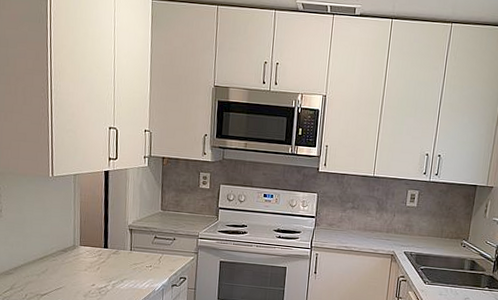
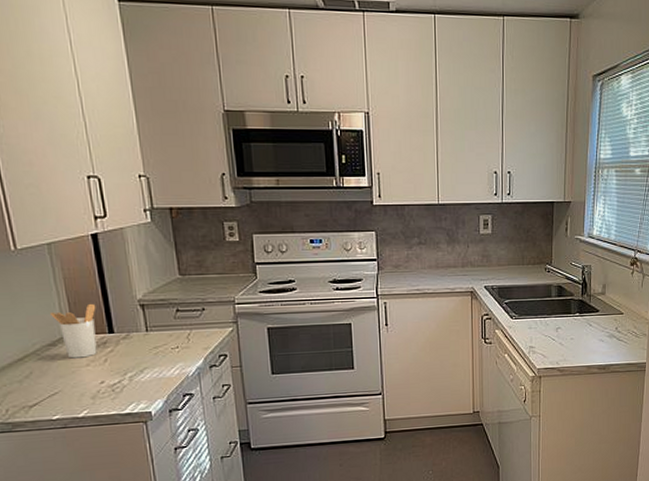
utensil holder: none [66,223,99,264] -> present [49,303,97,359]

